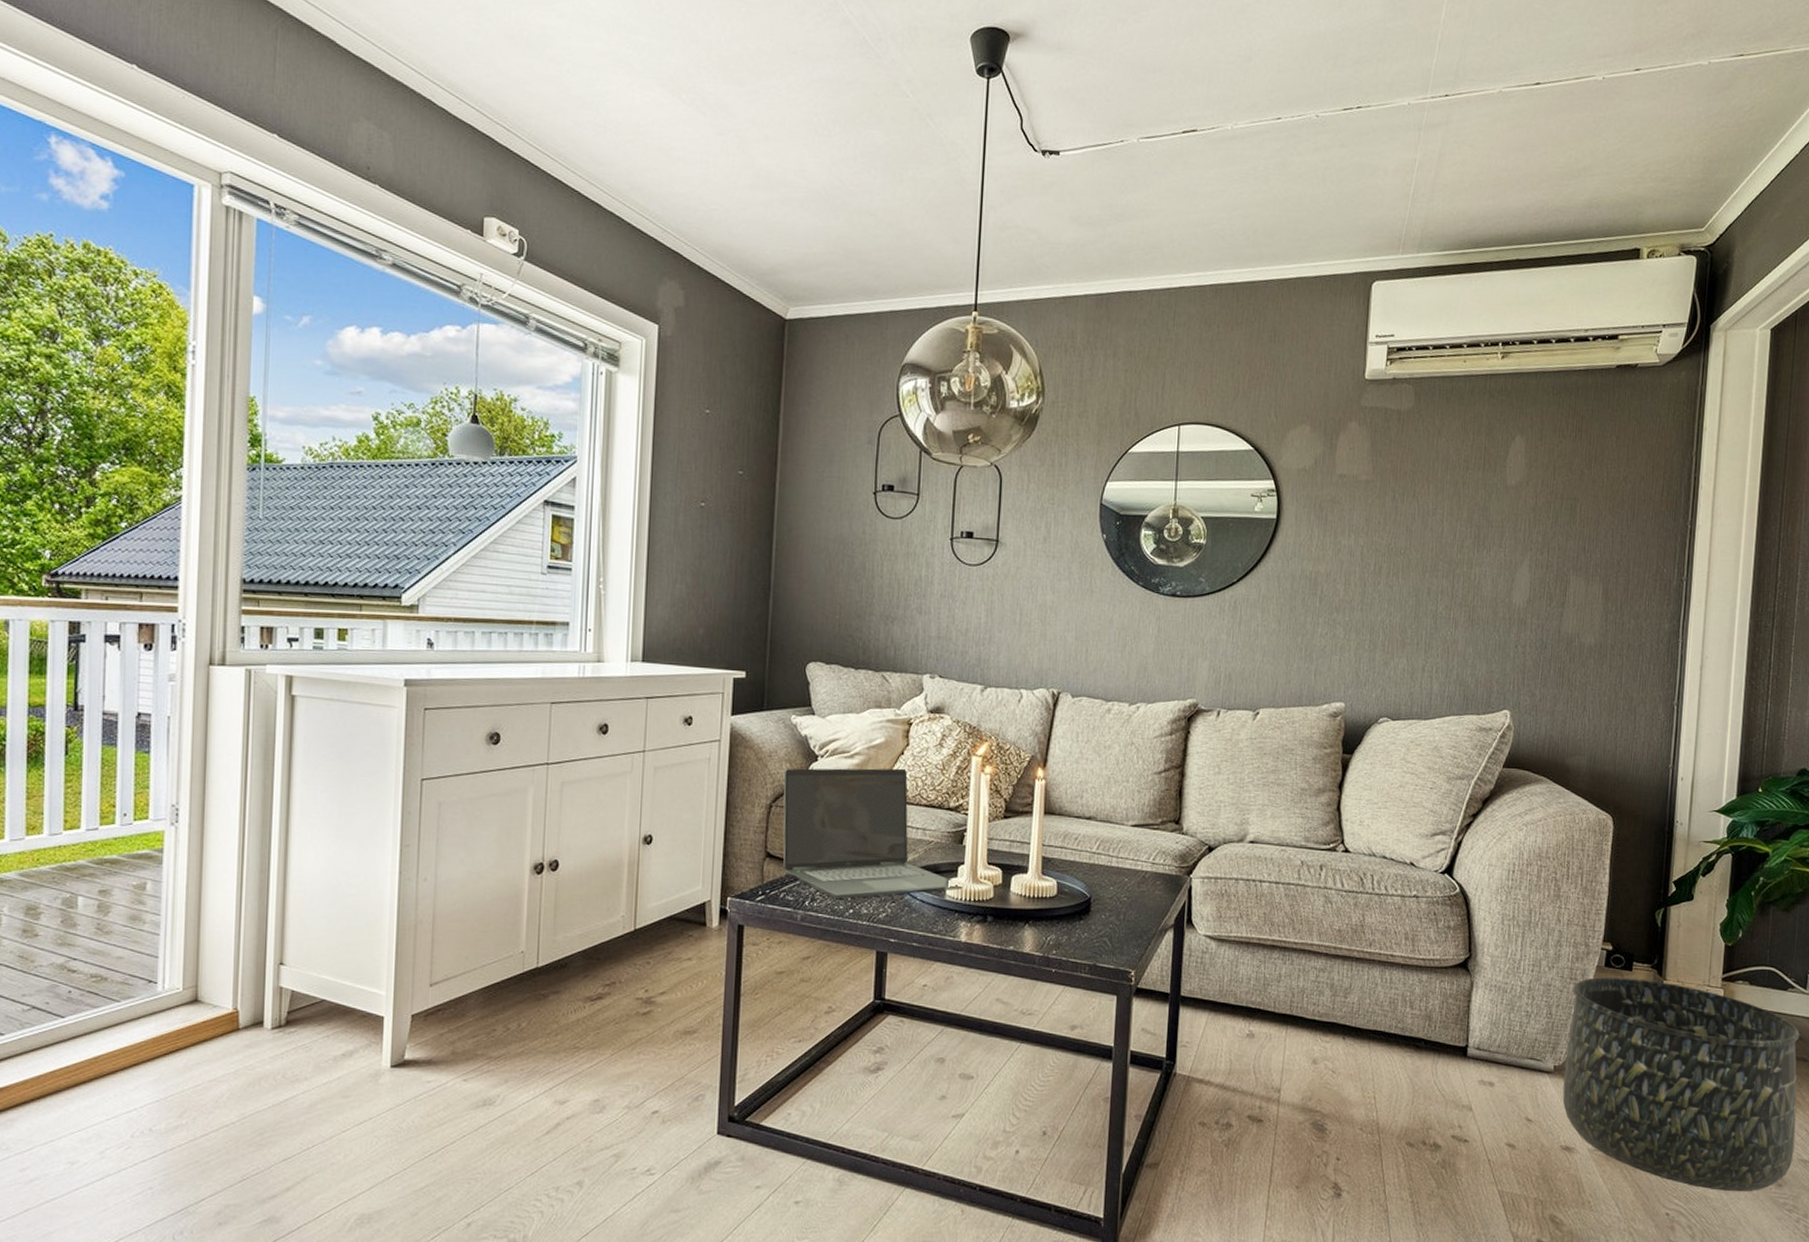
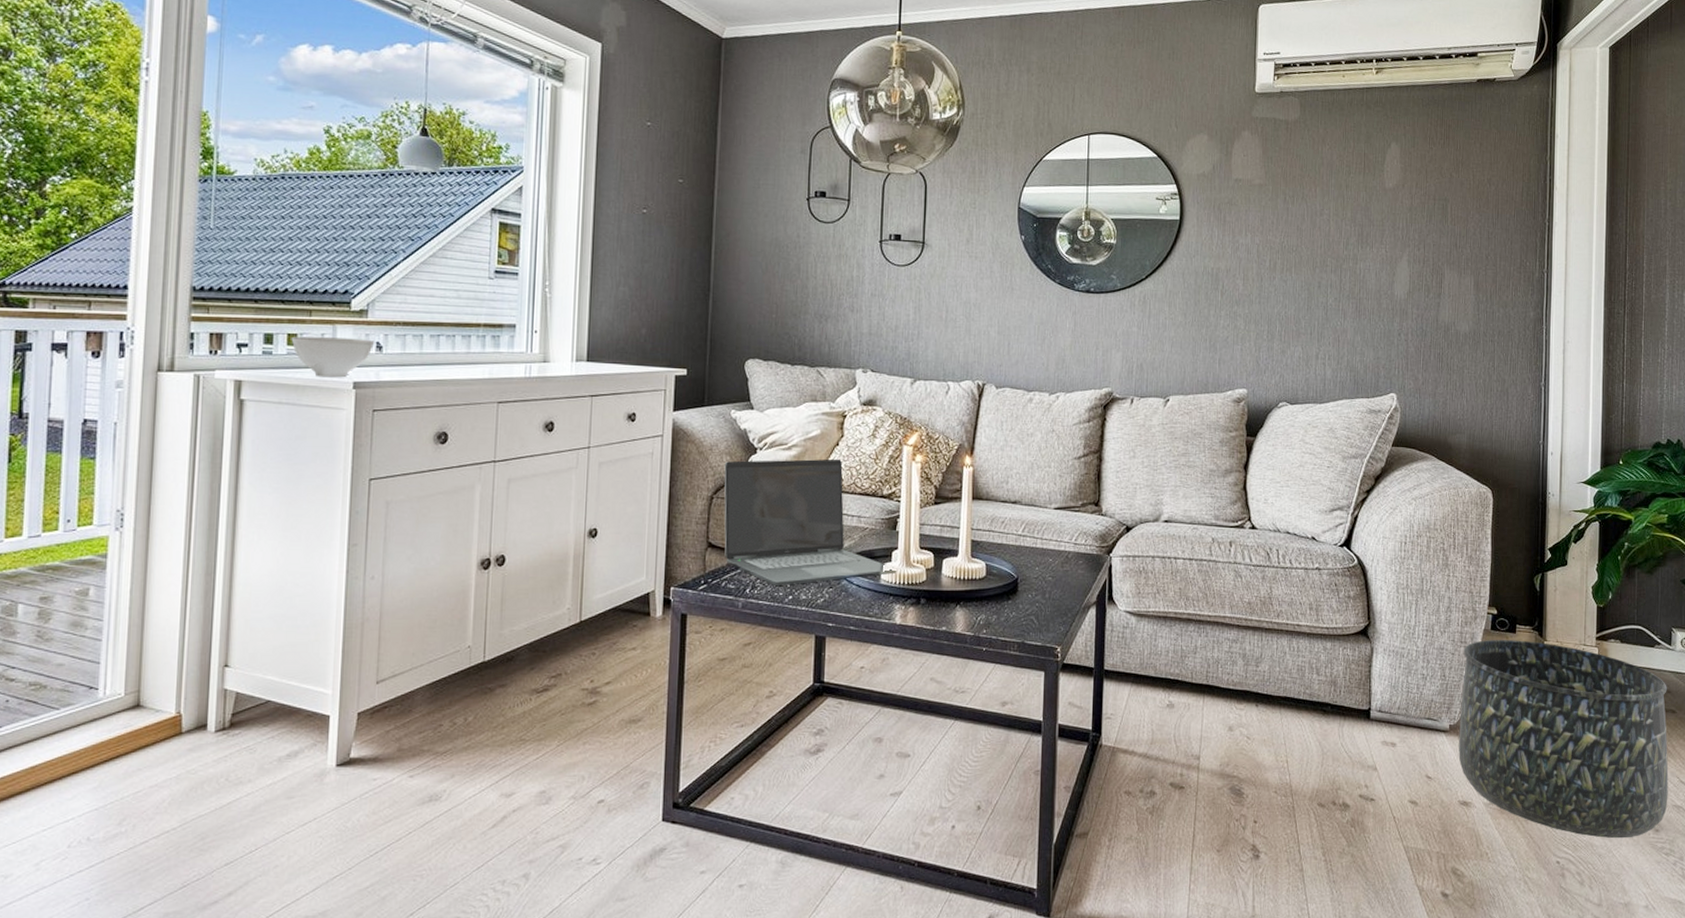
bowl: none [341,631,426,675] -> present [291,336,375,378]

